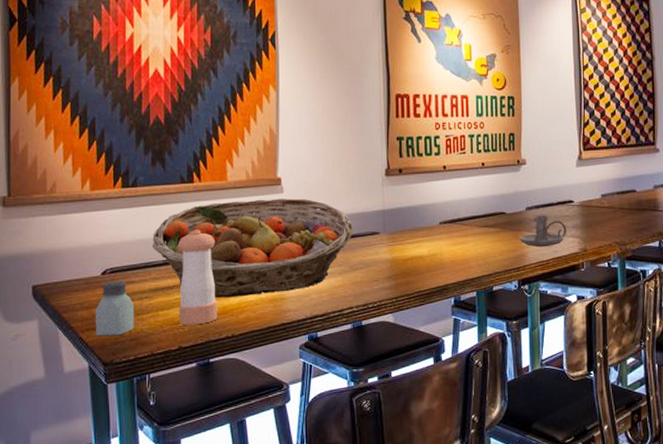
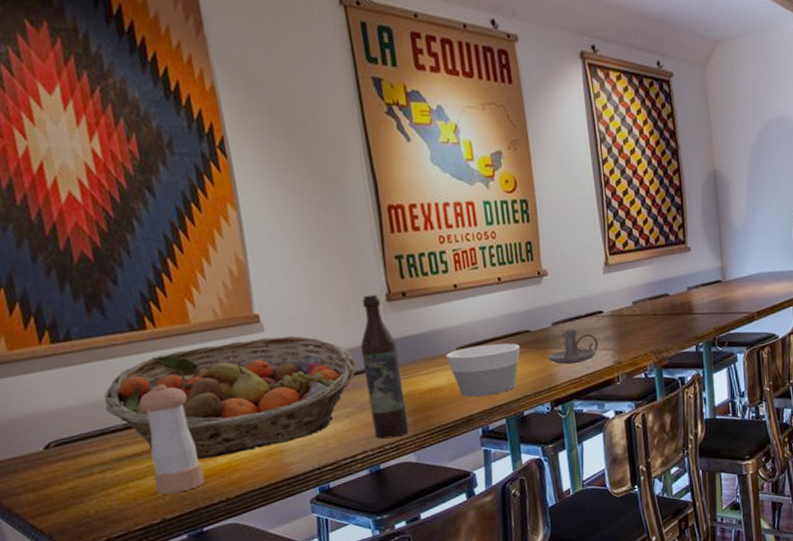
saltshaker: present [95,281,135,337] -> none [44,453,101,520]
wine bottle: none [359,169,391,298] -> present [360,294,410,440]
bowl: none [430,221,496,269] -> present [446,343,521,397]

